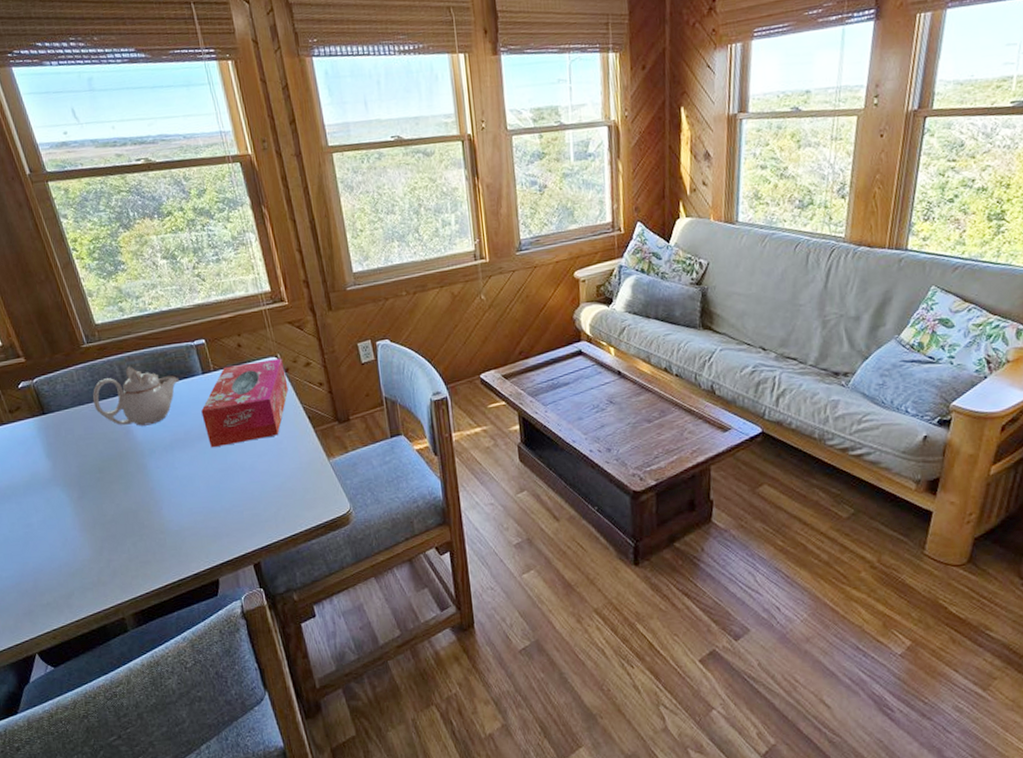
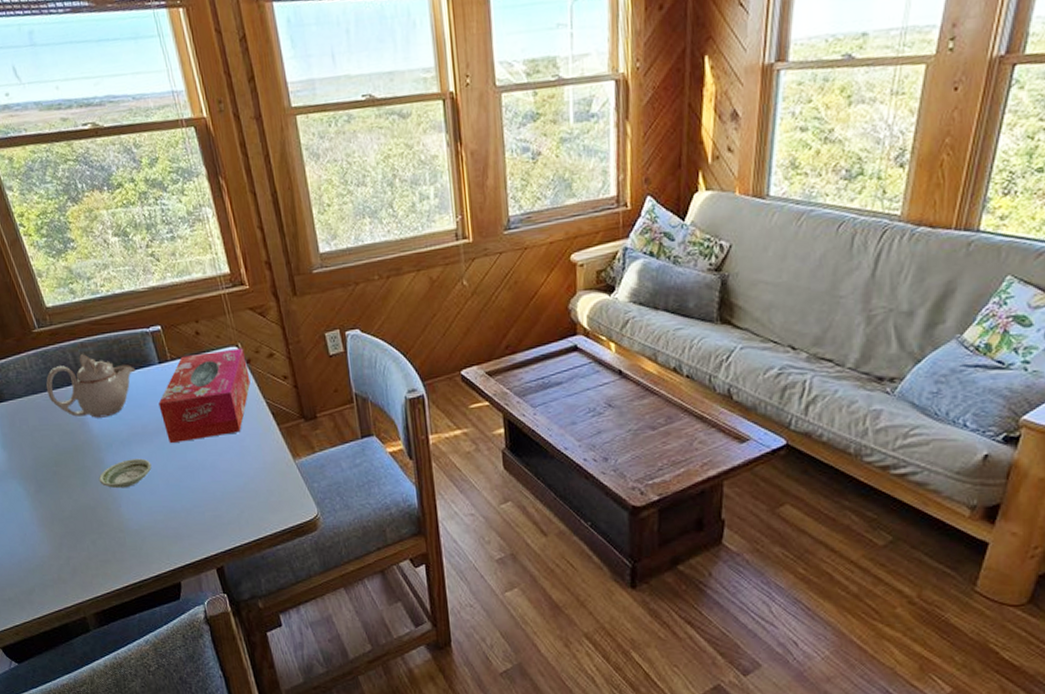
saucer: none [141,462,193,492] -> present [98,458,152,489]

